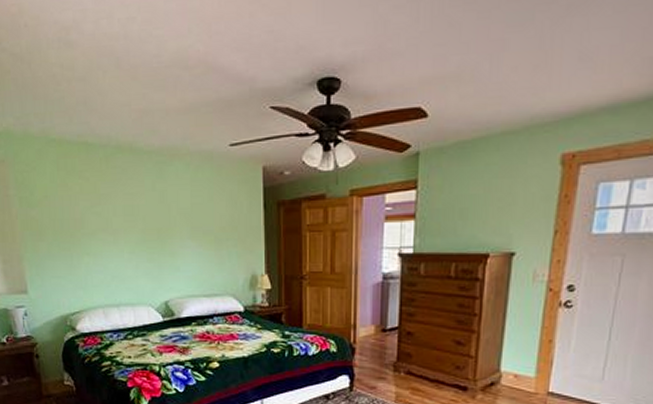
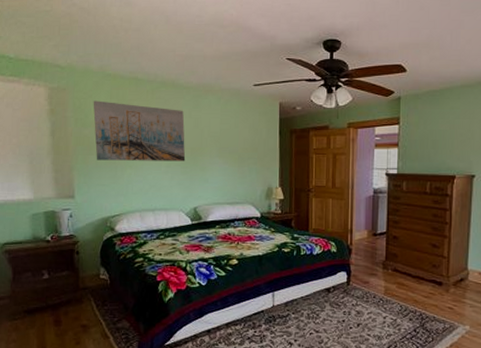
wall art: none [37,173,152,248] -> present [93,100,186,162]

